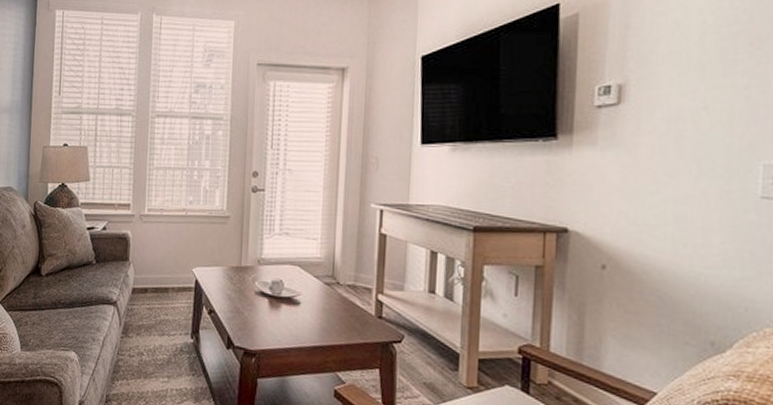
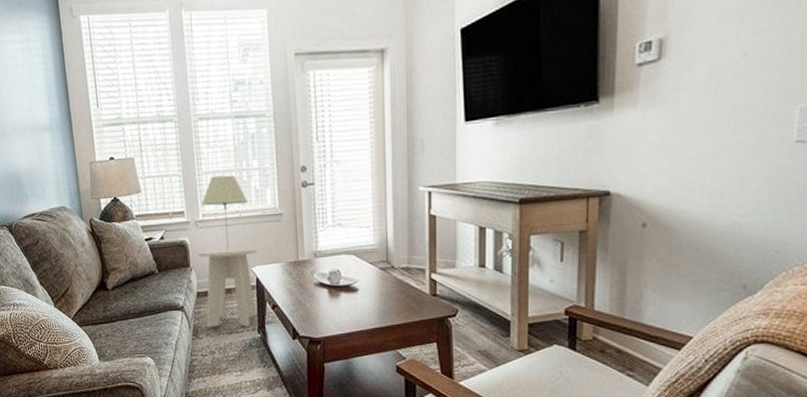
side table: none [138,245,200,330] -> present [199,247,257,327]
table lamp: none [148,172,197,249] -> present [200,175,249,251]

